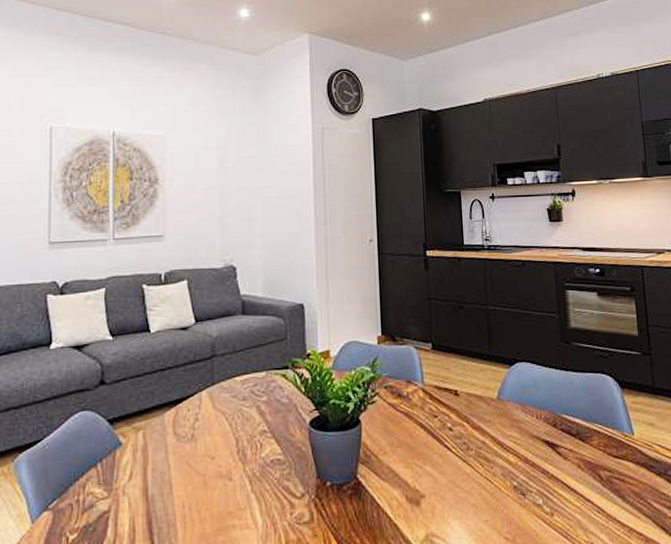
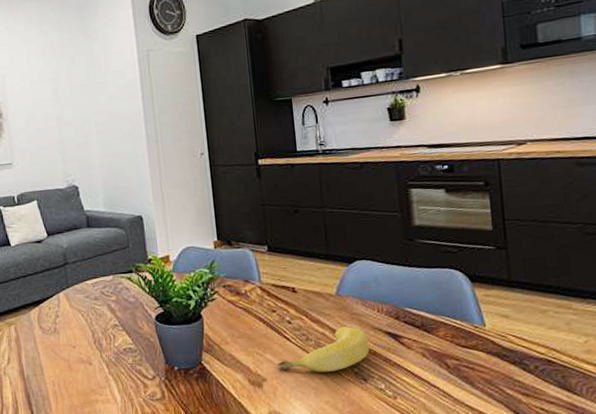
banana: none [436,434,529,488] -> present [277,326,370,373]

